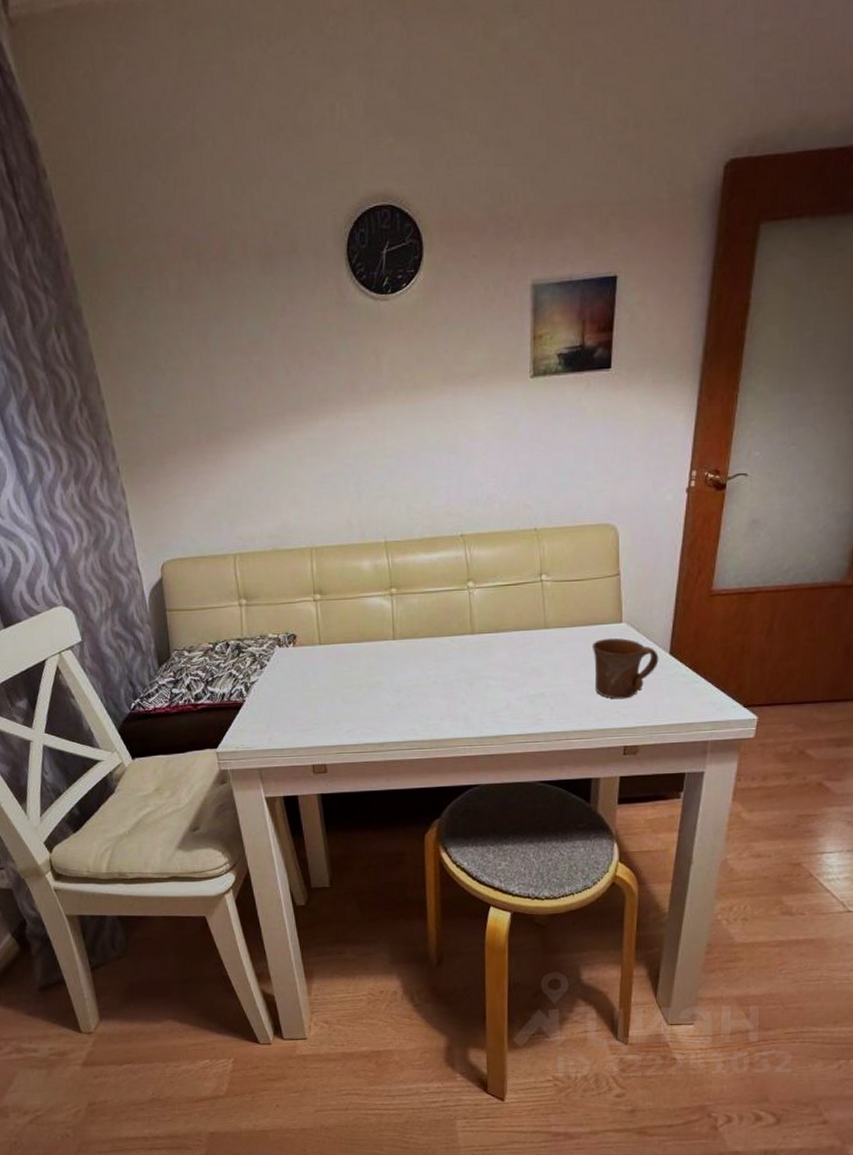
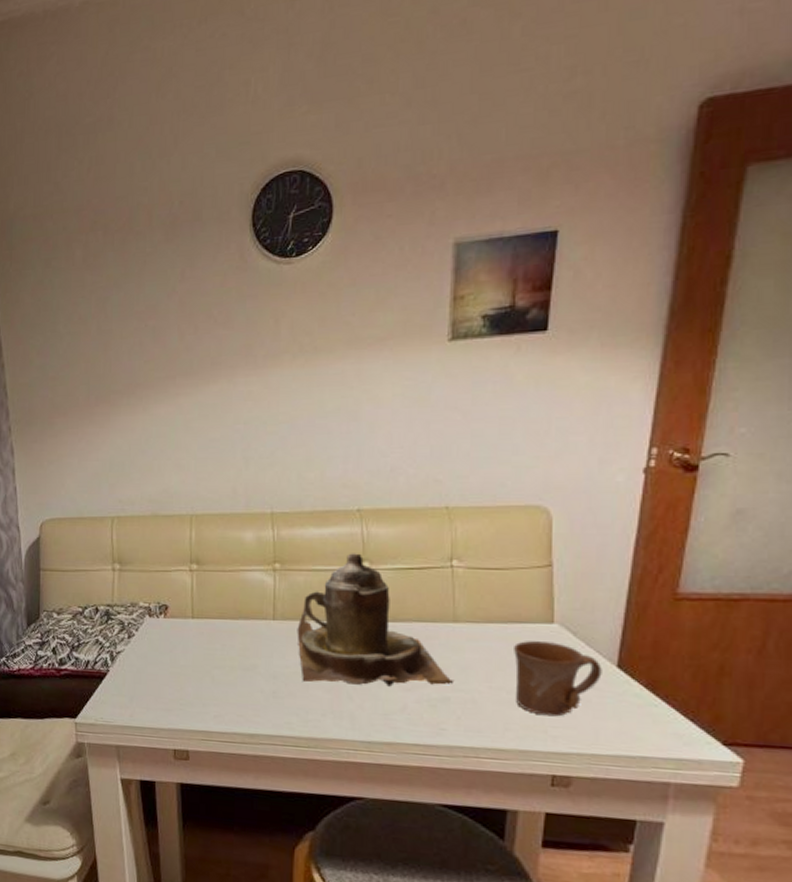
teapot: none [414,574,547,691] -> present [297,553,455,687]

